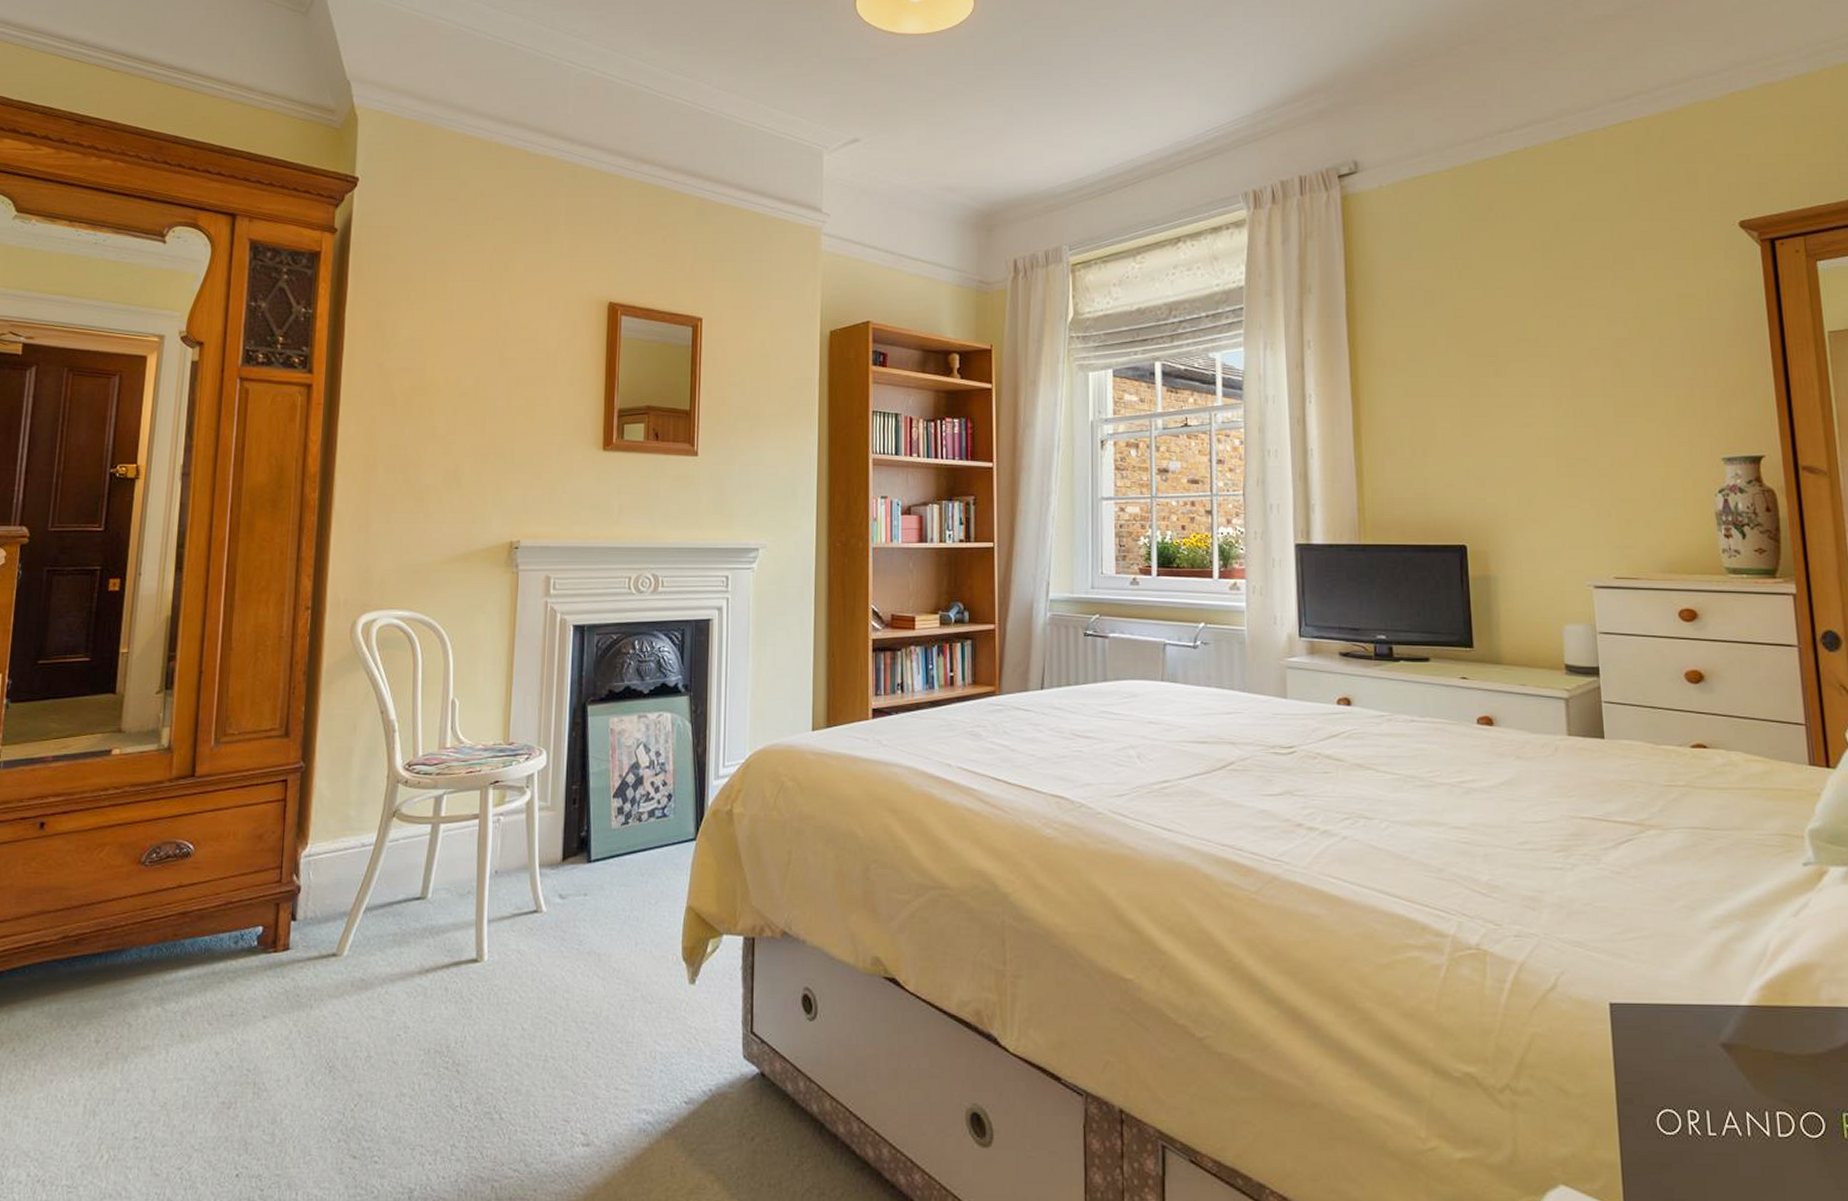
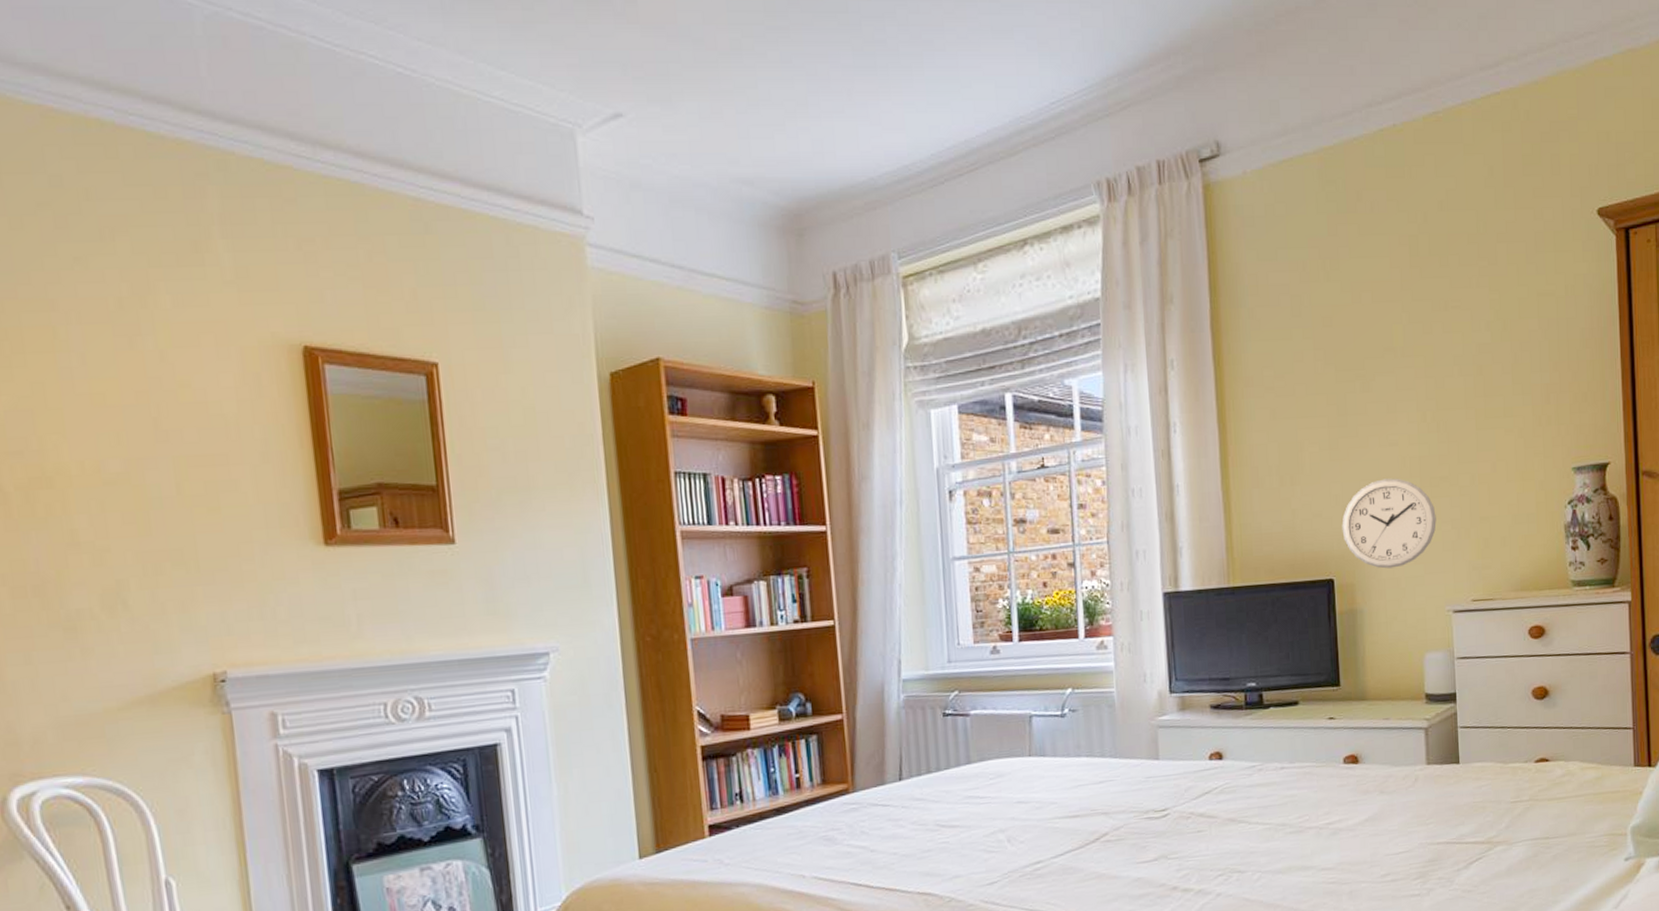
wall clock: none [1474,456,1574,540] -> present [1342,478,1436,569]

